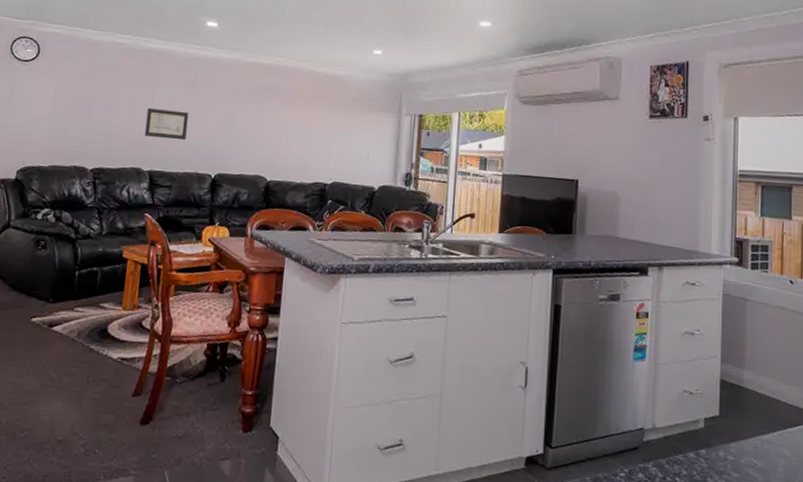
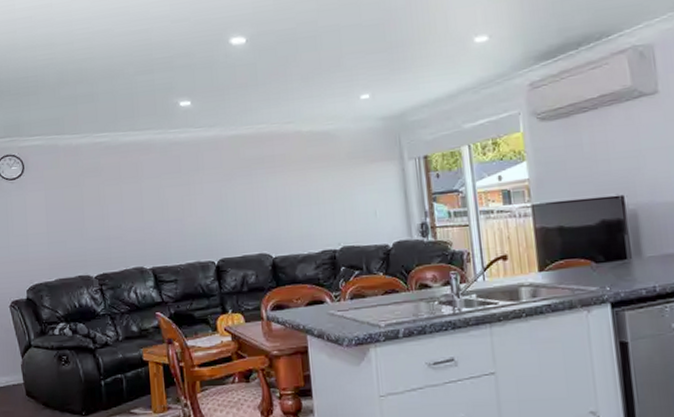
wall art: present [144,108,189,141] -> none [138,200,182,233]

